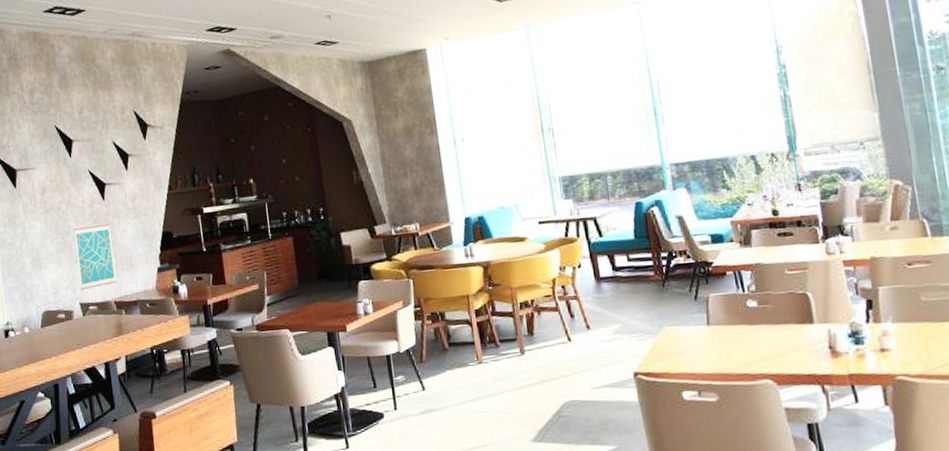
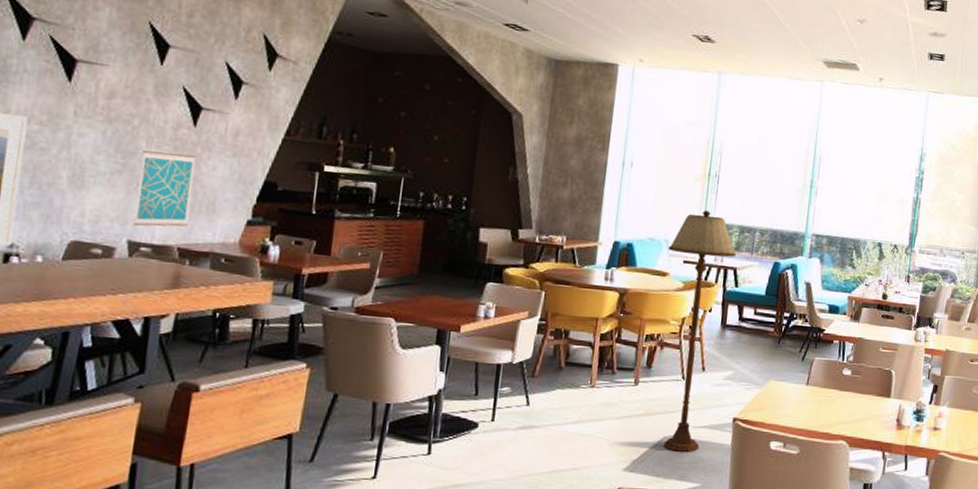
floor lamp: none [520,166,604,416] -> present [664,210,736,452]

